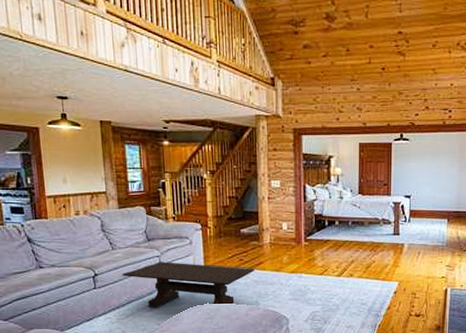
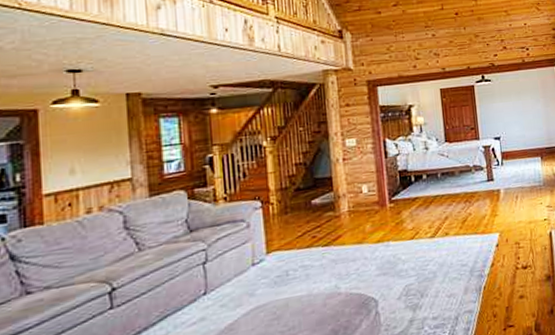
coffee table: present [122,262,255,308] -> none [152,244,332,321]

